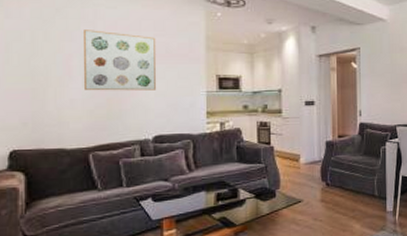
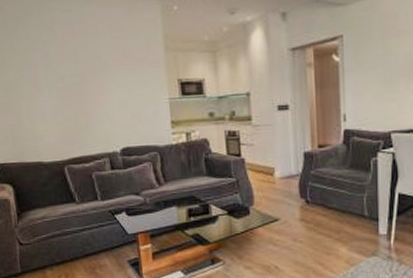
wall art: present [83,30,157,91] -> none [44,37,118,103]

